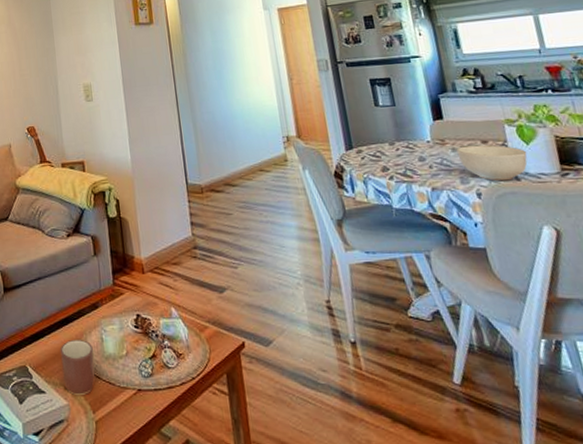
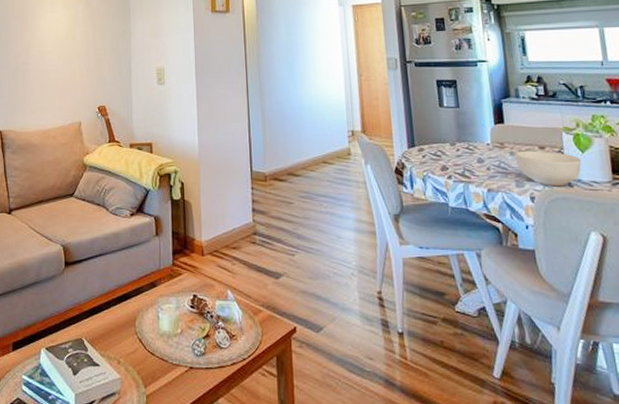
mug: present [60,339,96,396] -> none [116,315,149,371]

